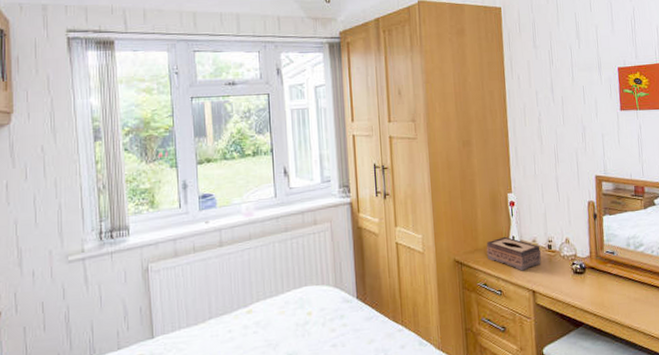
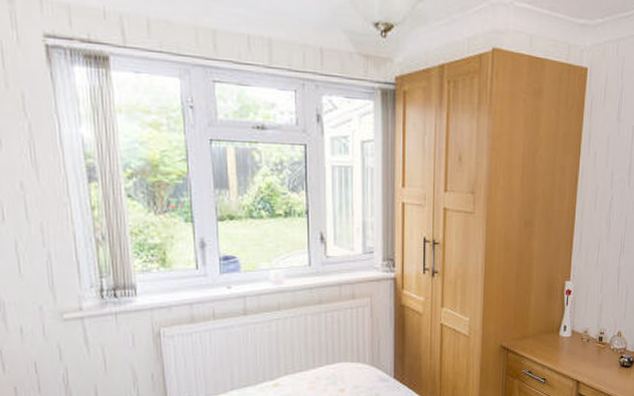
tissue box: present [486,236,541,271] -> none [535,325,591,361]

